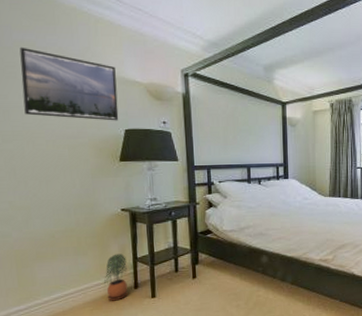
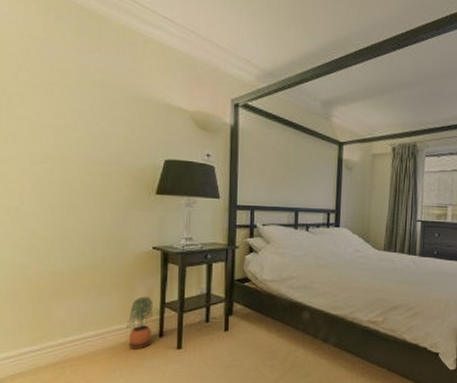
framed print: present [19,47,119,121] -> none [59,63,160,150]

